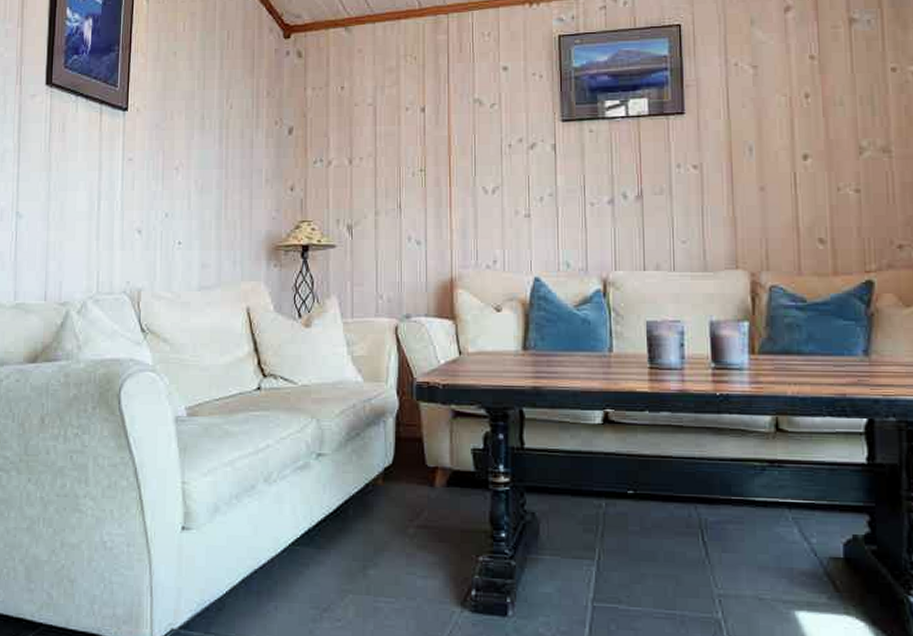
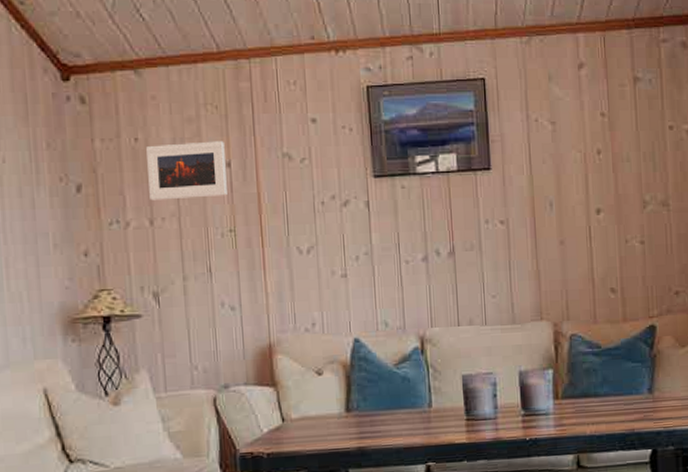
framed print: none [350,88,420,142] -> present [146,141,227,201]

